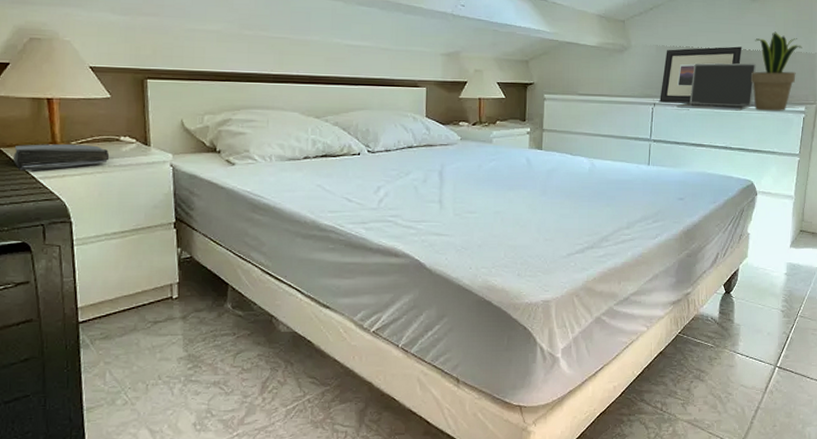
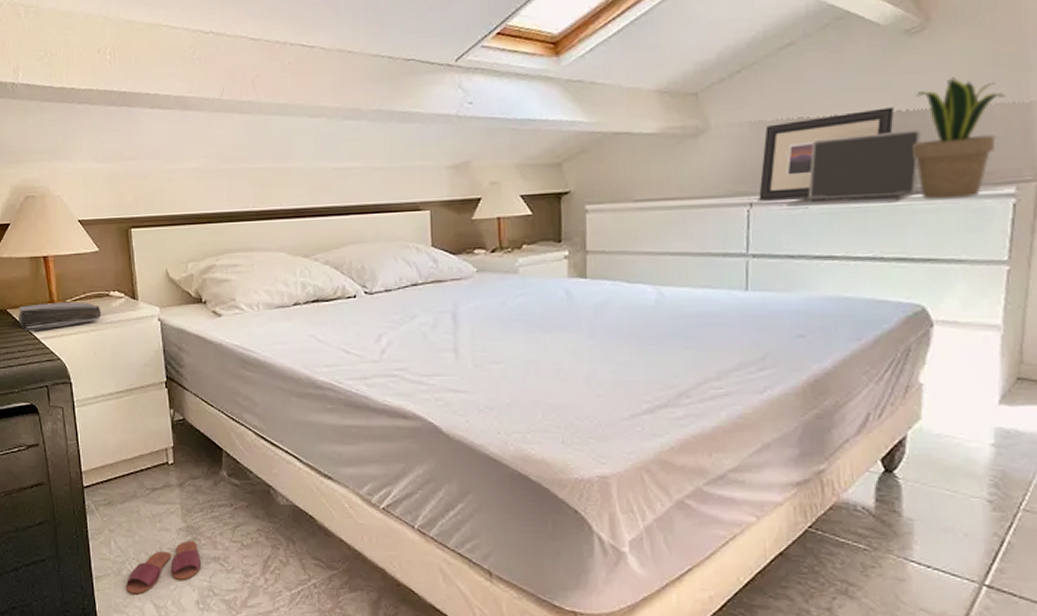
slippers: none [120,368,200,422] -> present [126,540,201,595]

